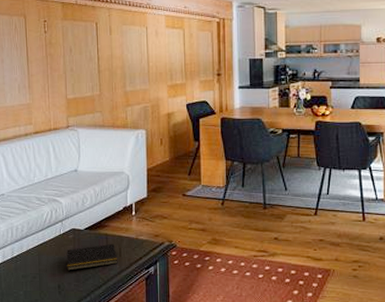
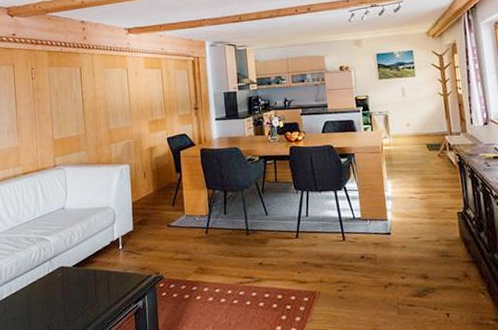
notepad: present [66,243,118,271] -> none [55,279,107,310]

